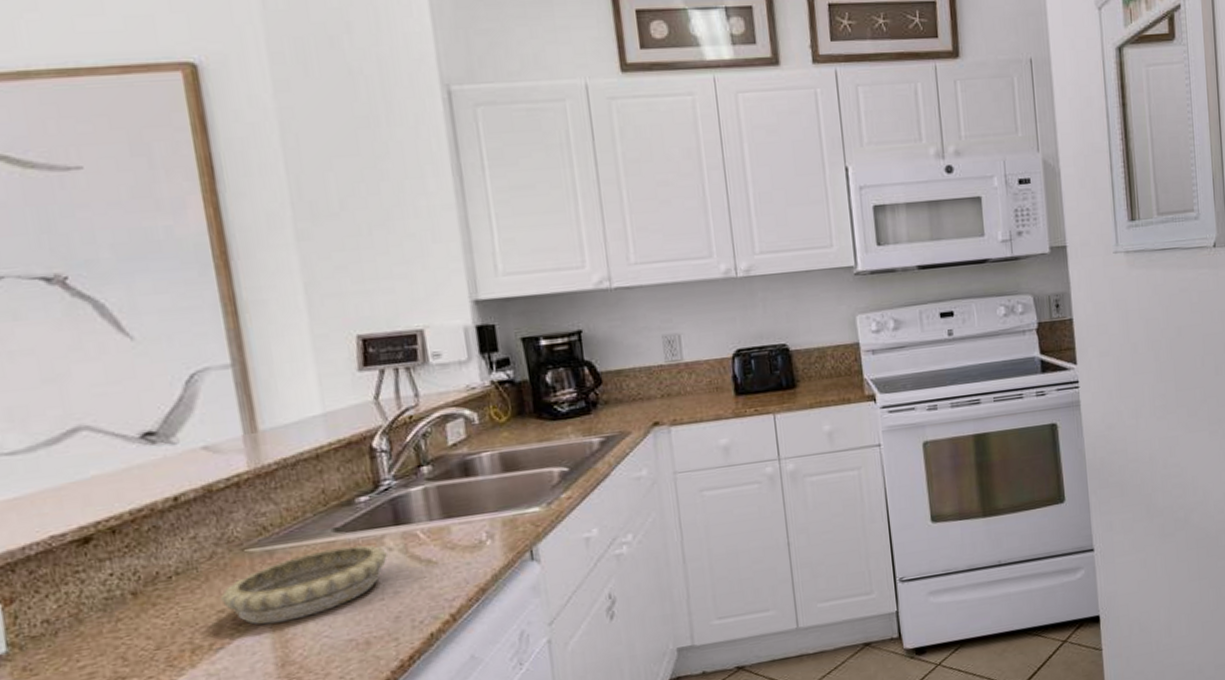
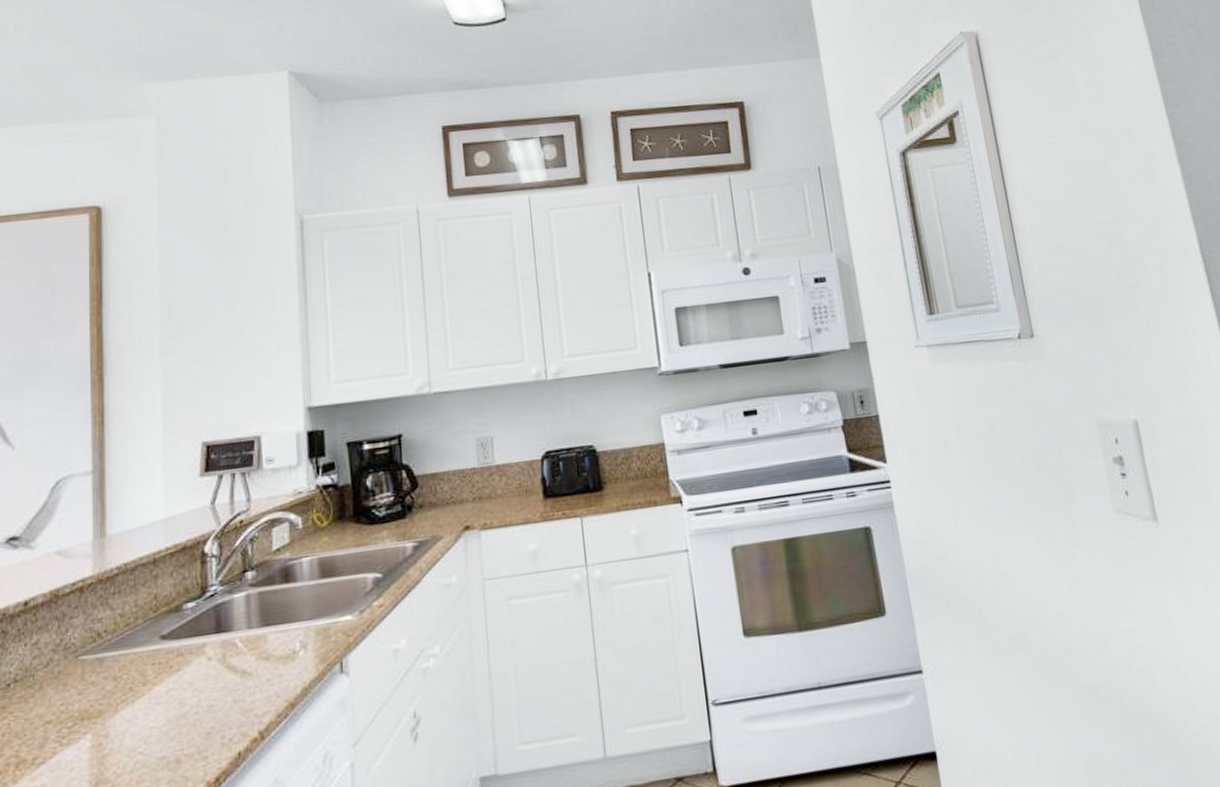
decorative bowl: present [220,545,387,625] -> none [50,653,206,738]

